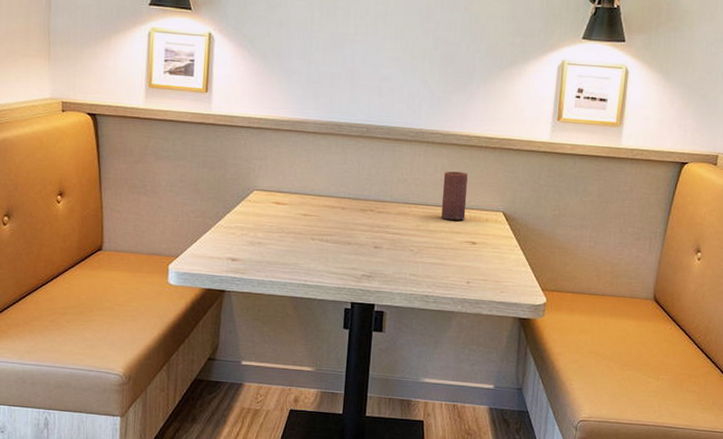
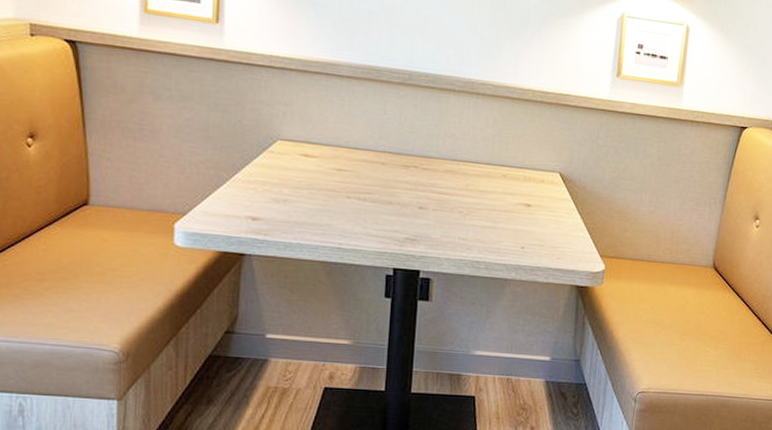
candle: present [441,171,468,220] -> none [493,126,522,181]

